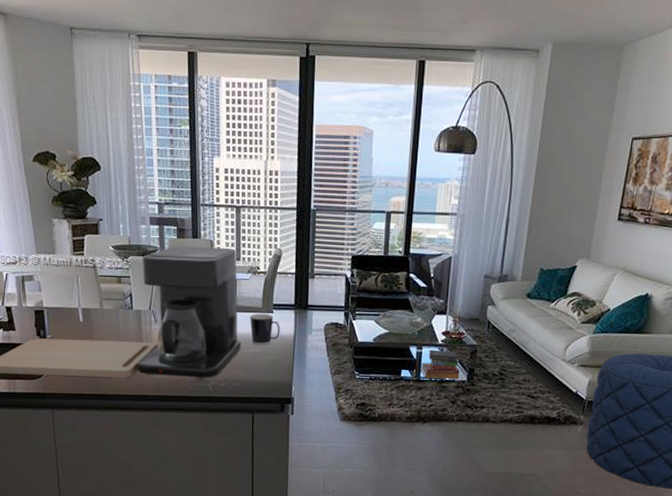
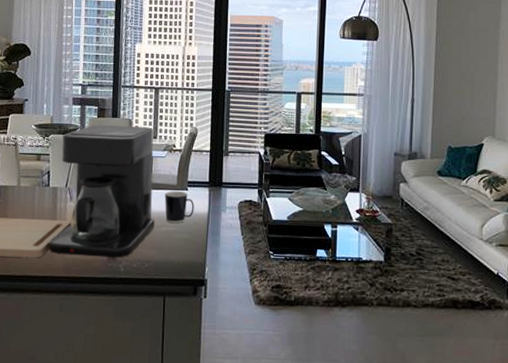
books: present [421,349,460,379] -> none [337,228,377,259]

